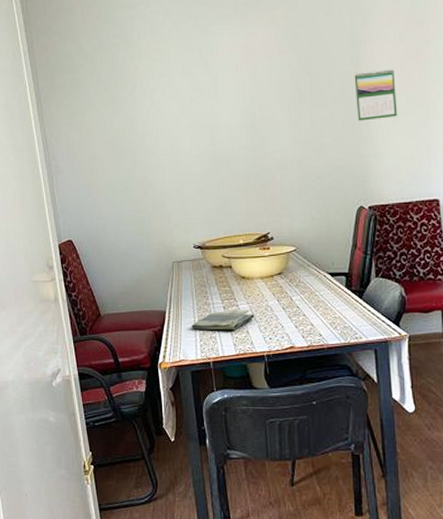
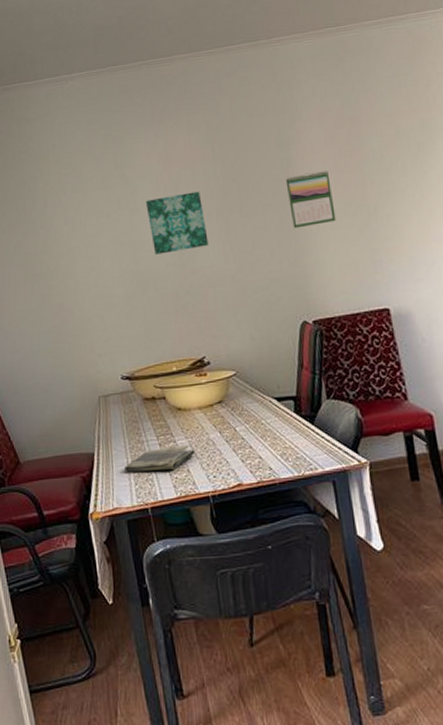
wall art: none [225,82,280,138] -> present [145,191,209,255]

